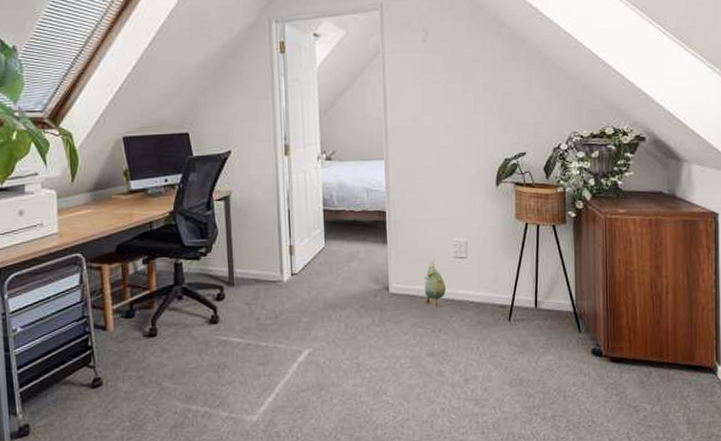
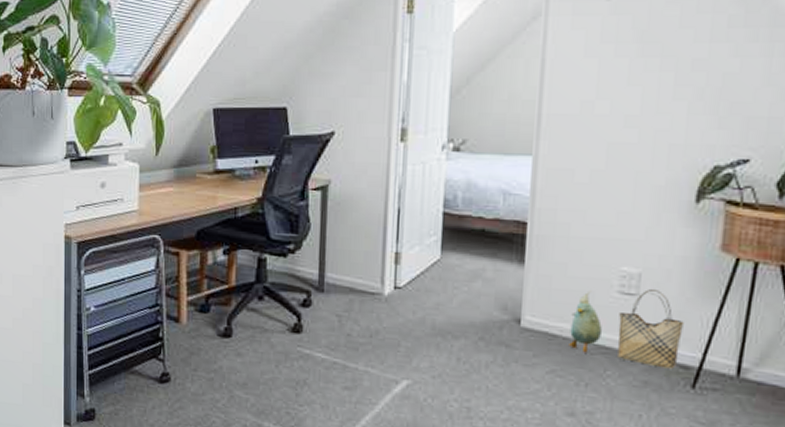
woven basket: none [456,252,498,310] -> present [618,289,684,369]

